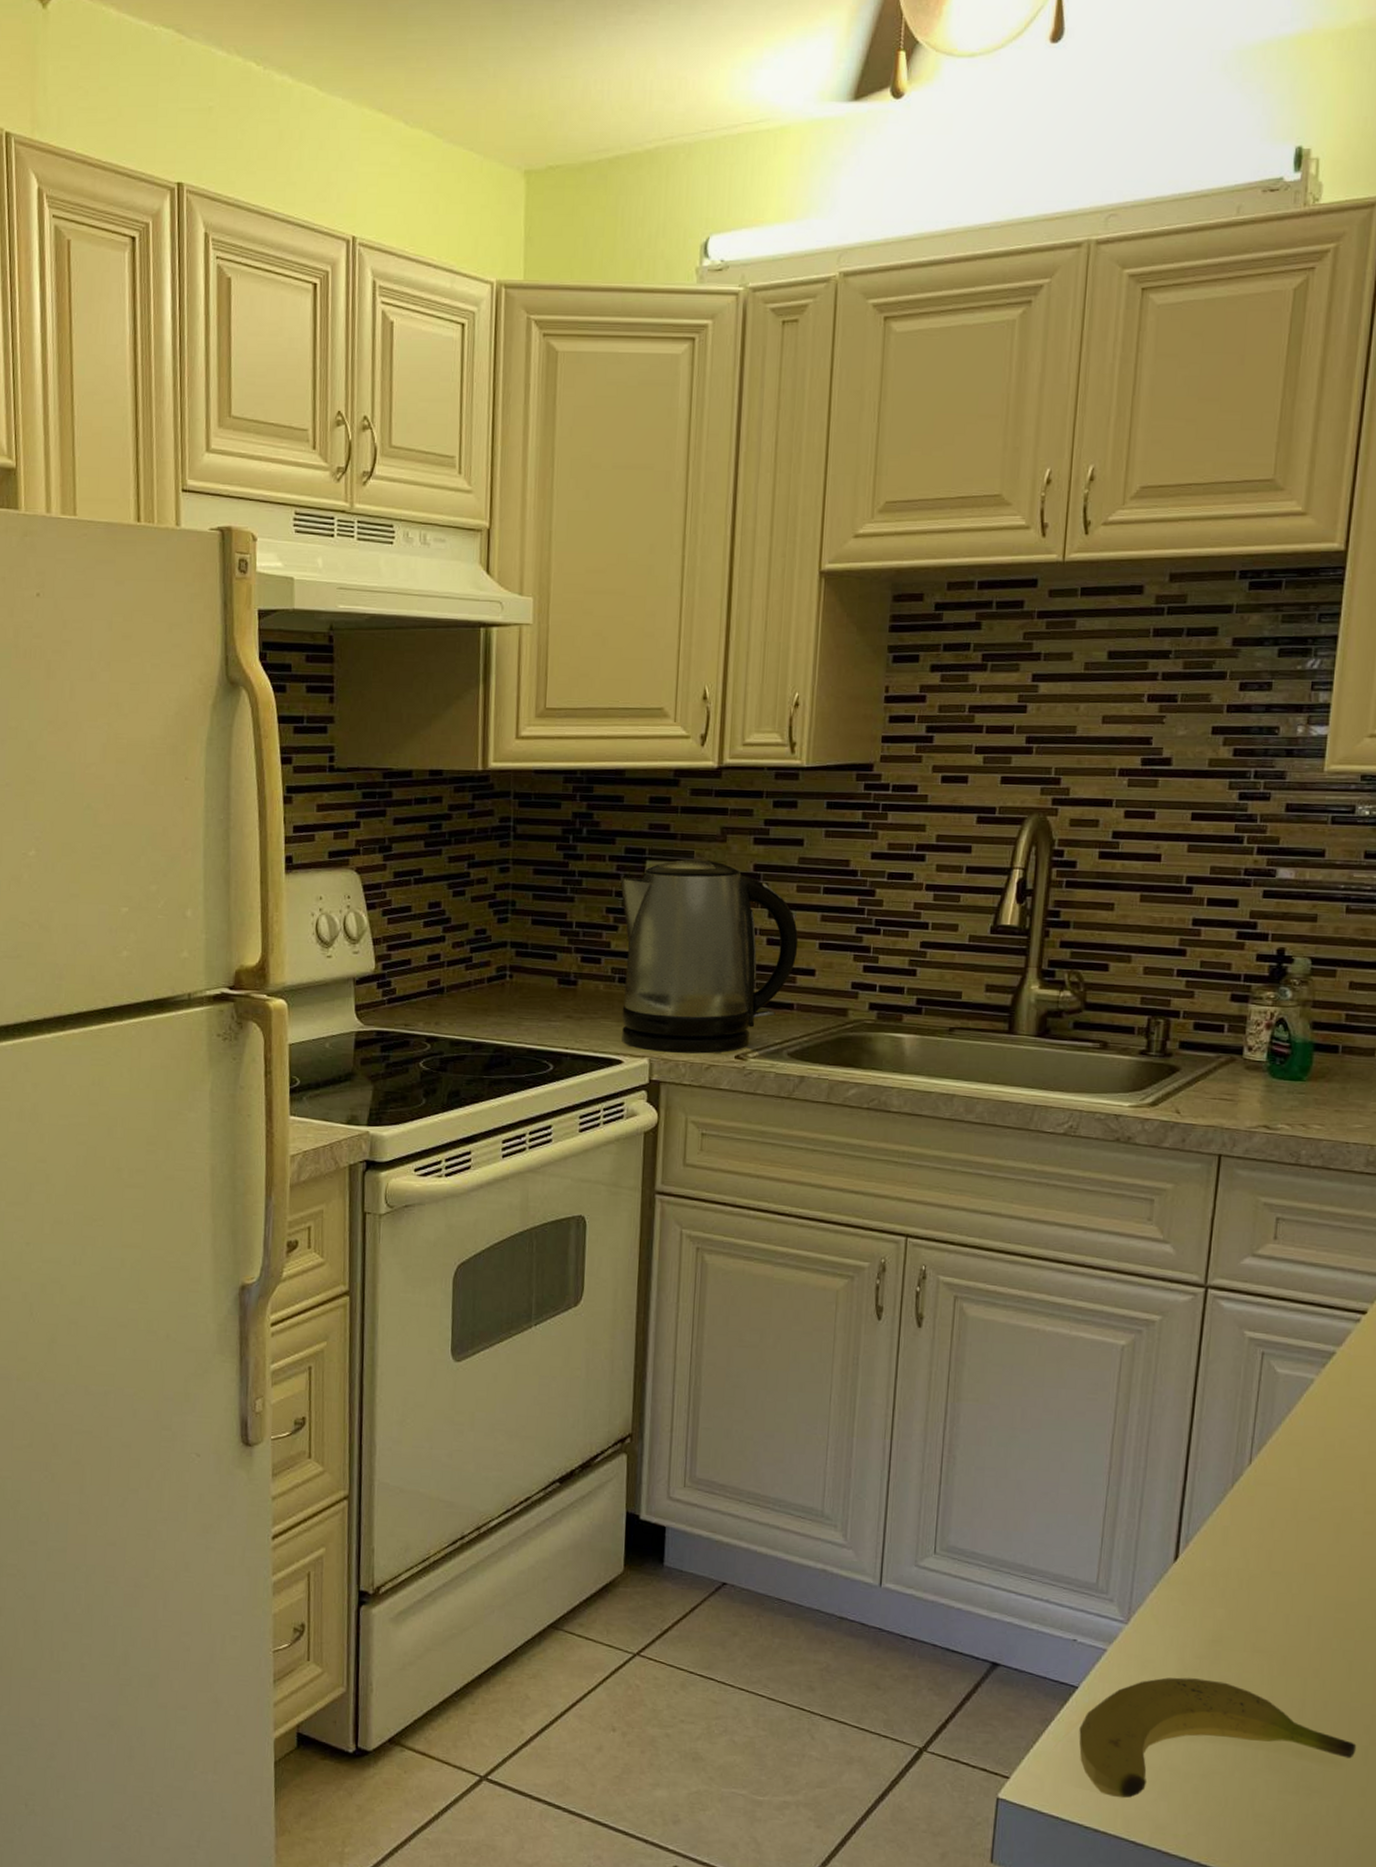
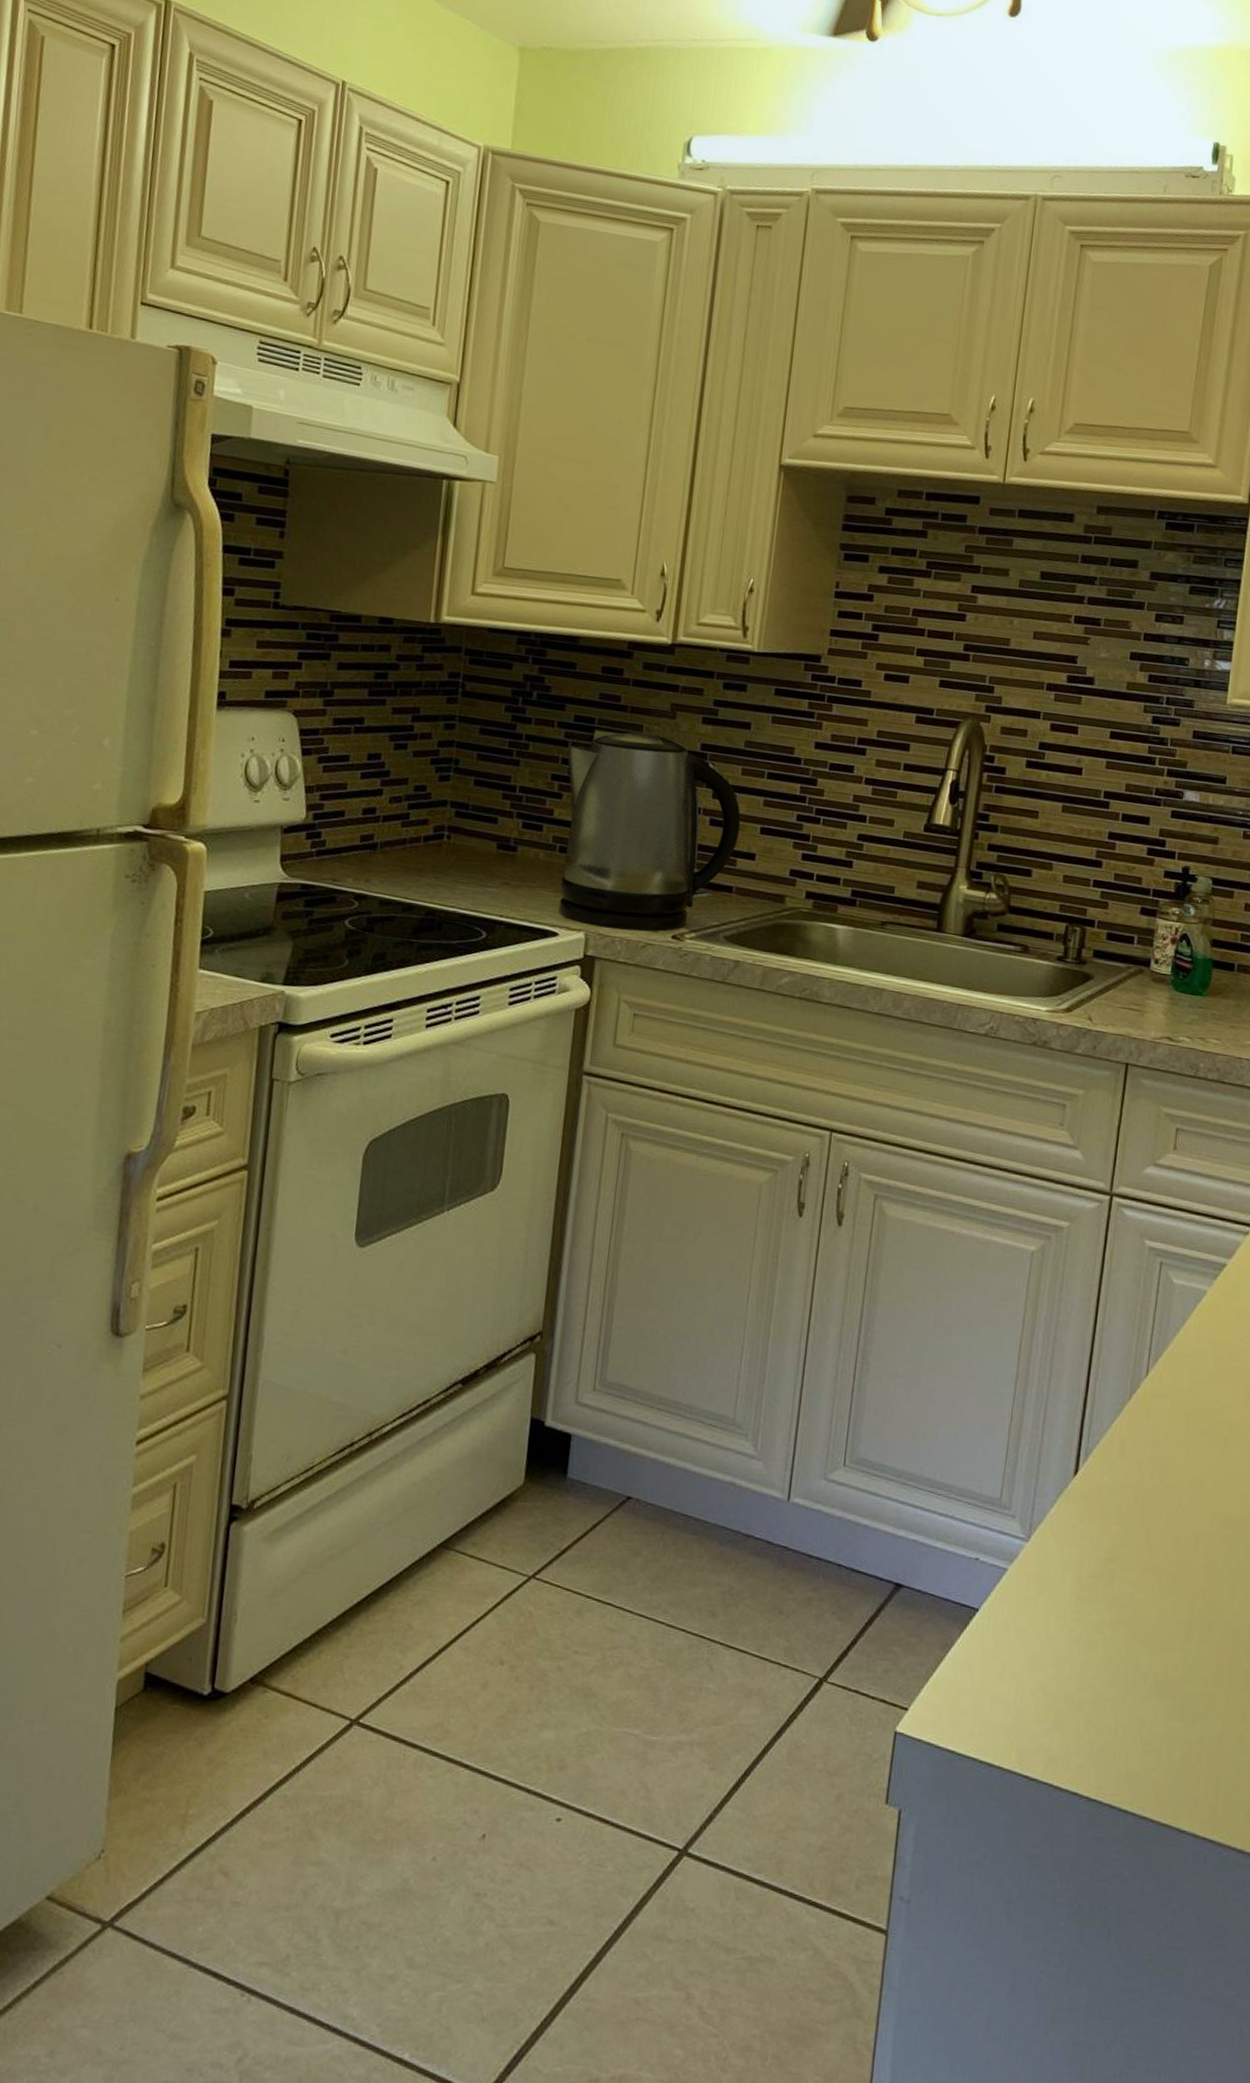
fruit: present [1079,1677,1357,1799] -> none [977,1598,1238,1730]

